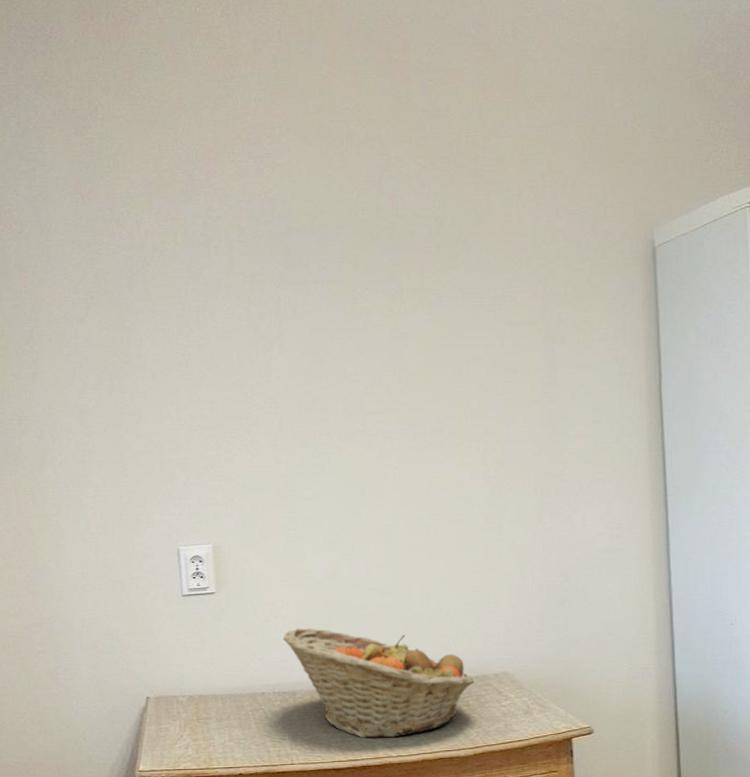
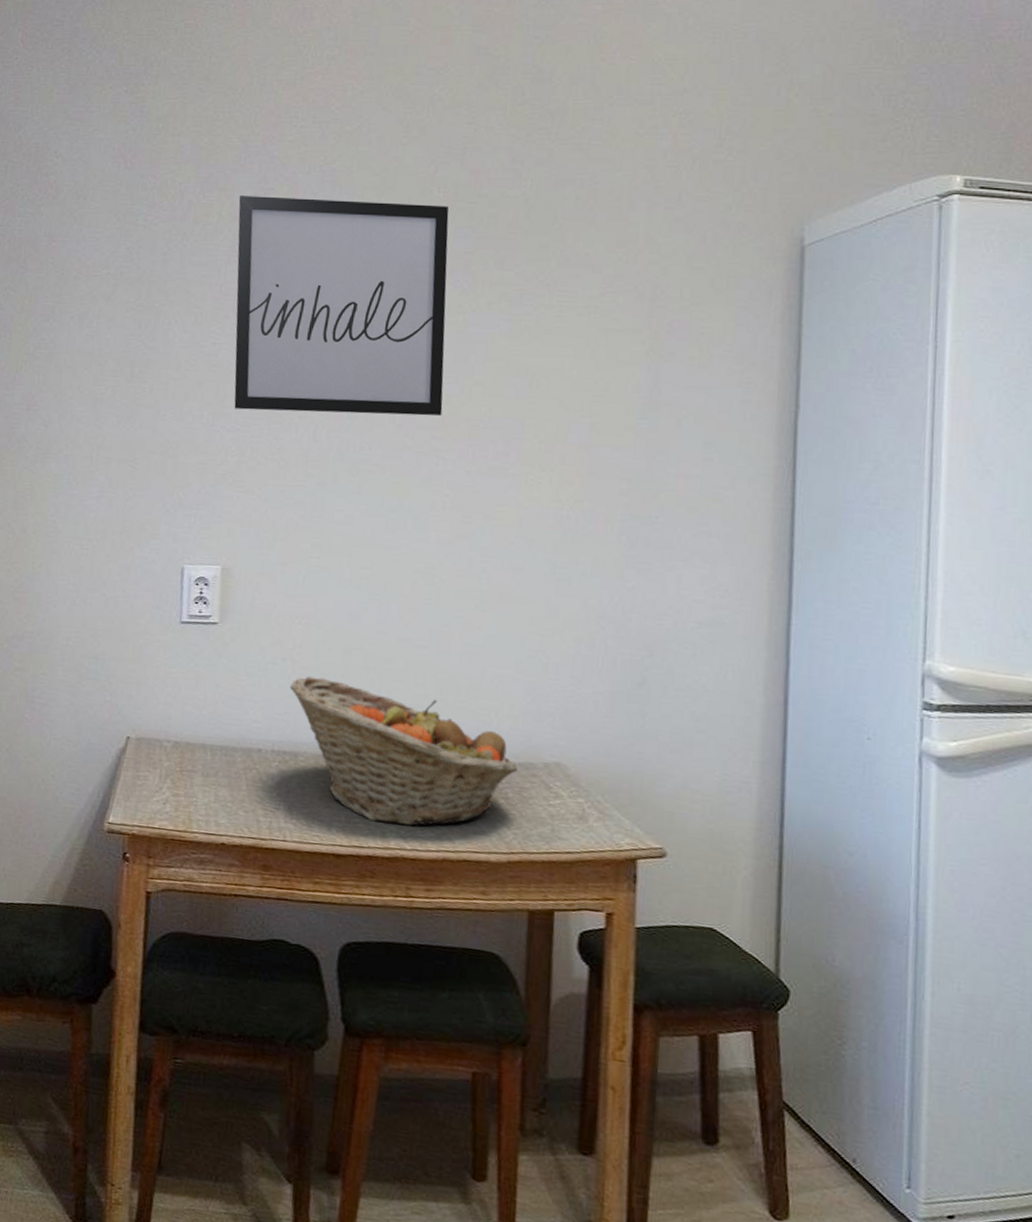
wall art: none [190,223,385,410] -> present [234,196,449,417]

